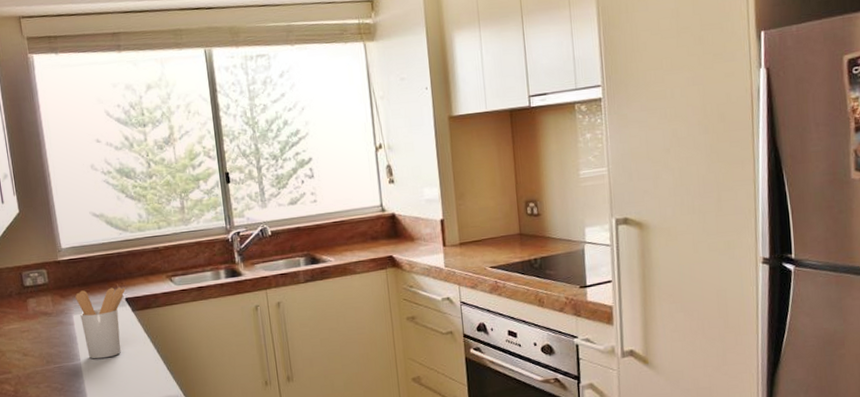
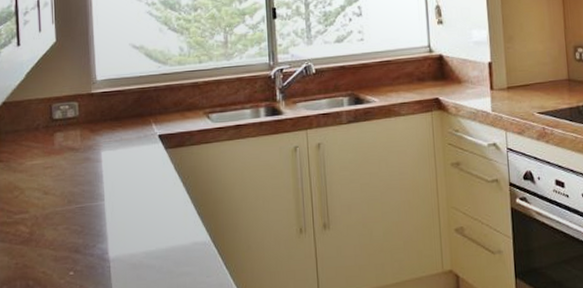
utensil holder: present [75,287,126,359] -> none [106,122,160,200]

